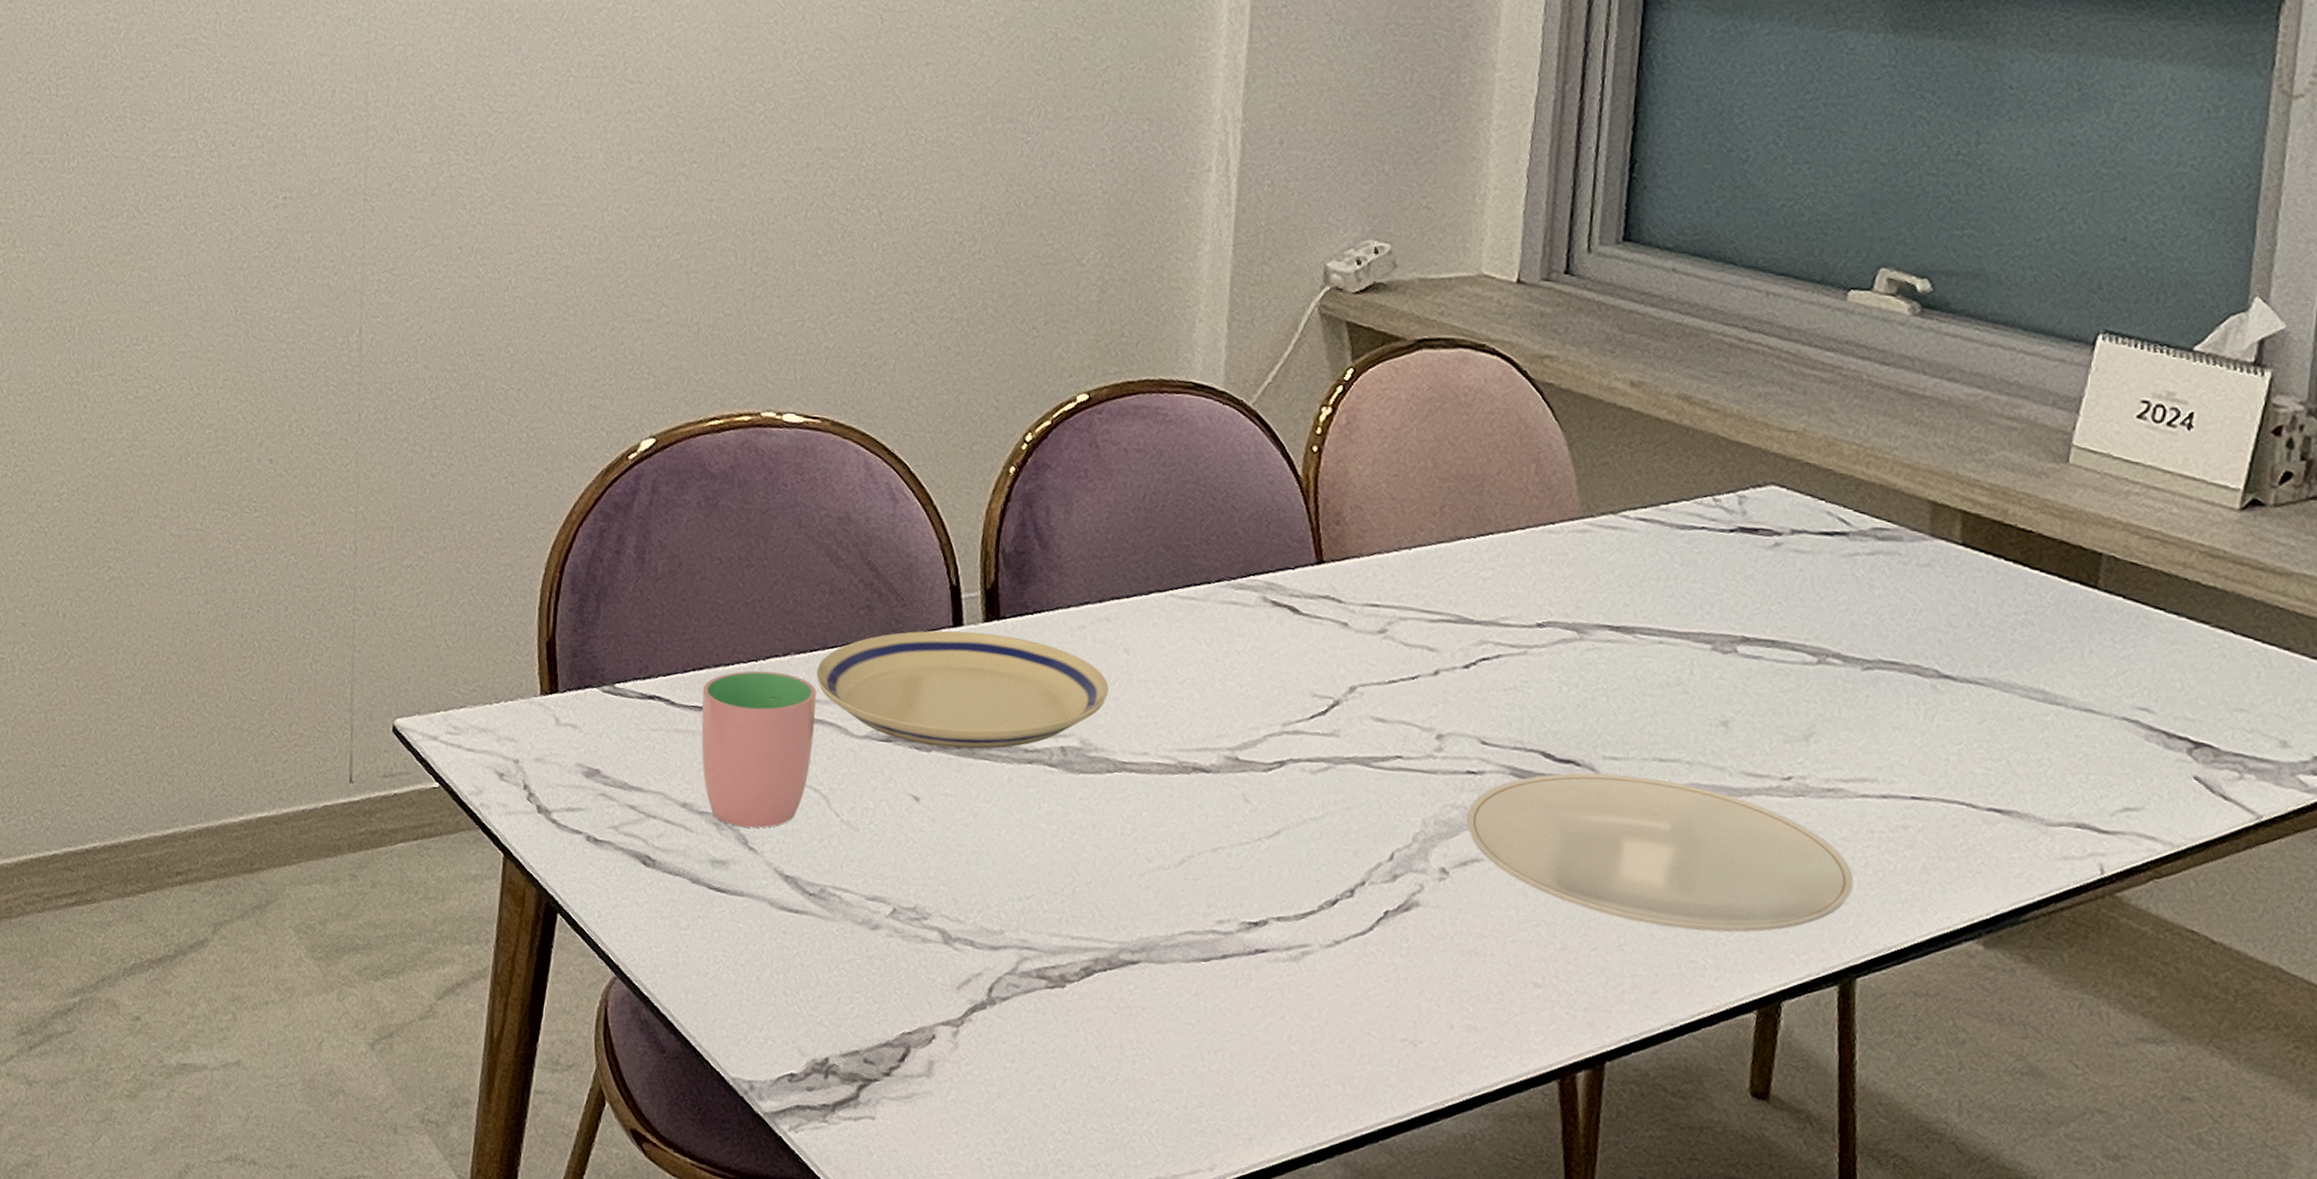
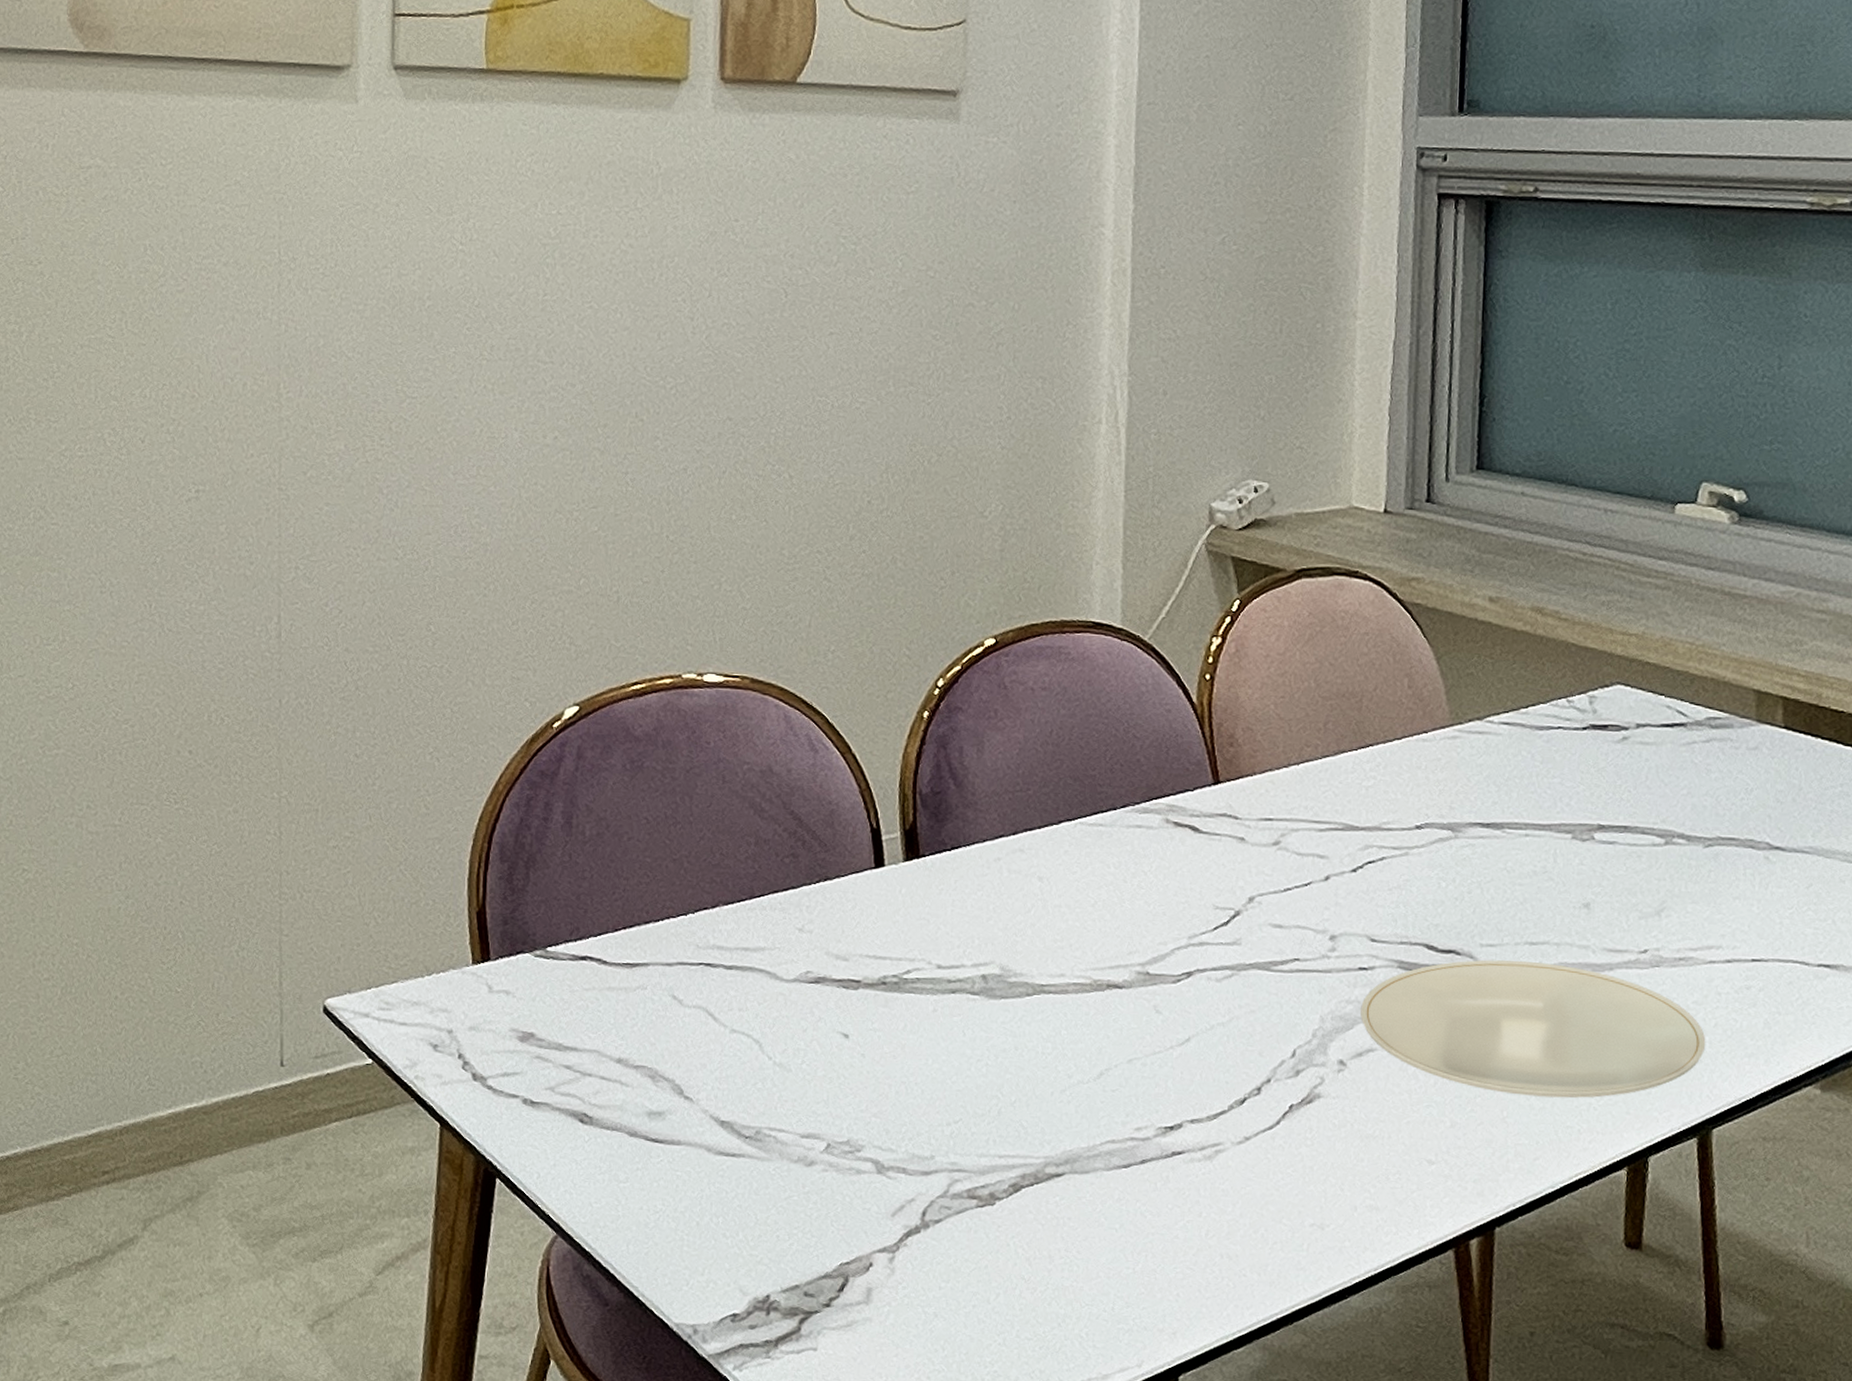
cup: present [701,670,816,828] -> none [633,924,745,1078]
plate: present [816,630,1109,749] -> none [744,871,1025,984]

